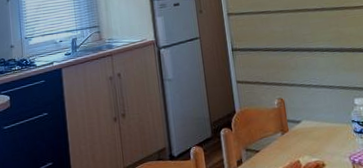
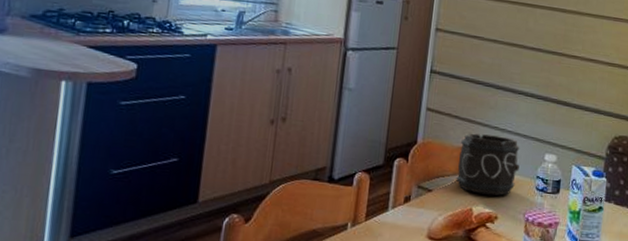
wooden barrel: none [274,91,334,146] -> present [456,133,520,196]

